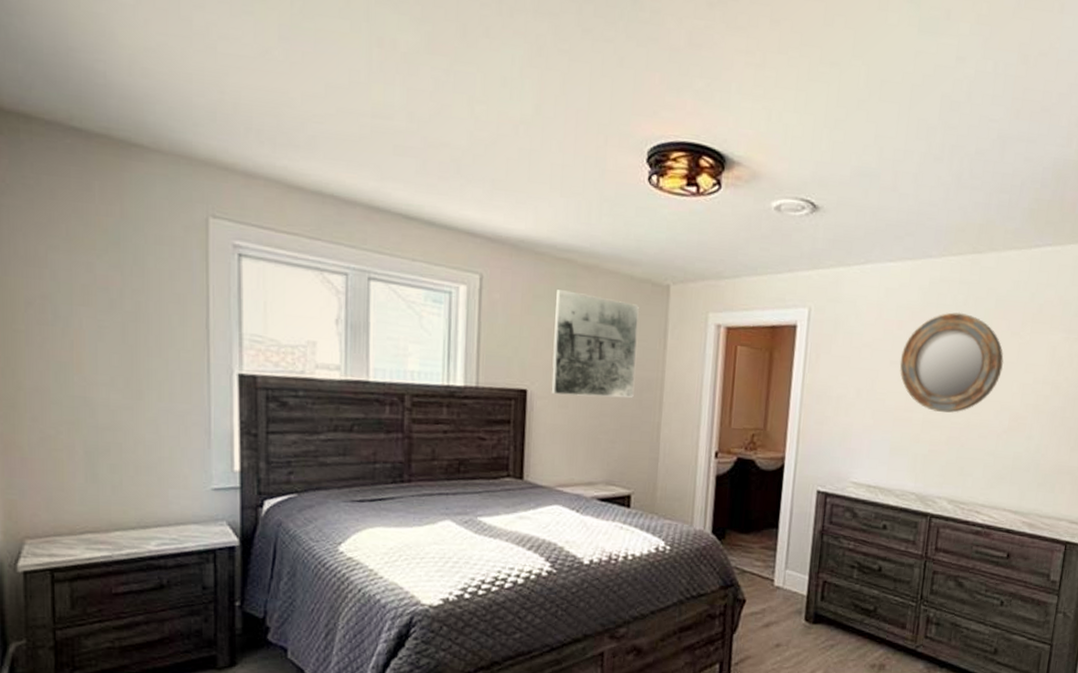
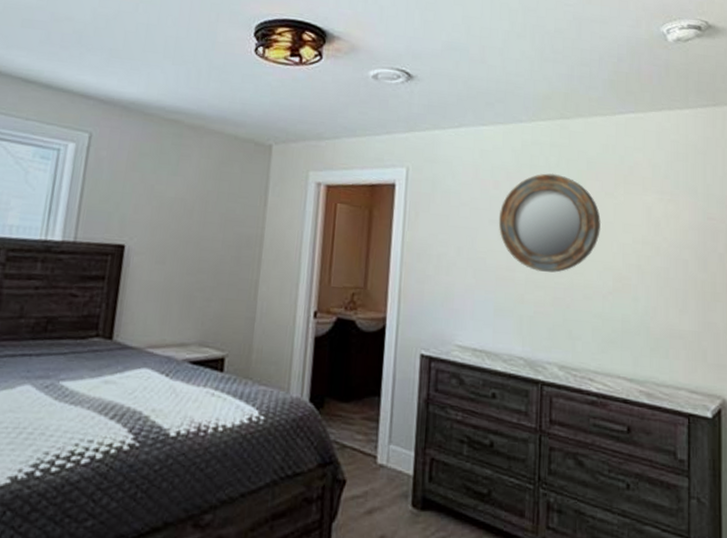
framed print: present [551,288,639,399] -> none [149,147,242,255]

